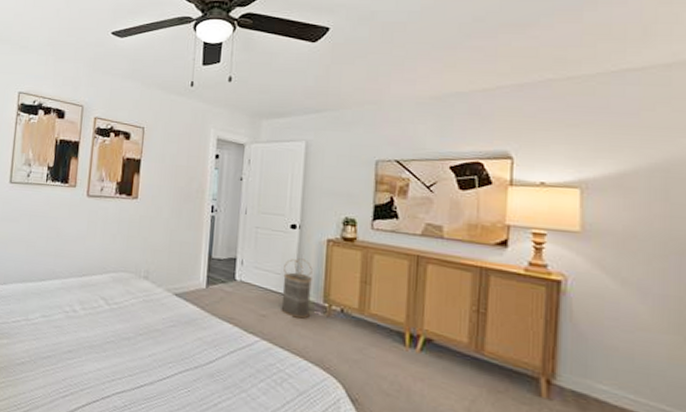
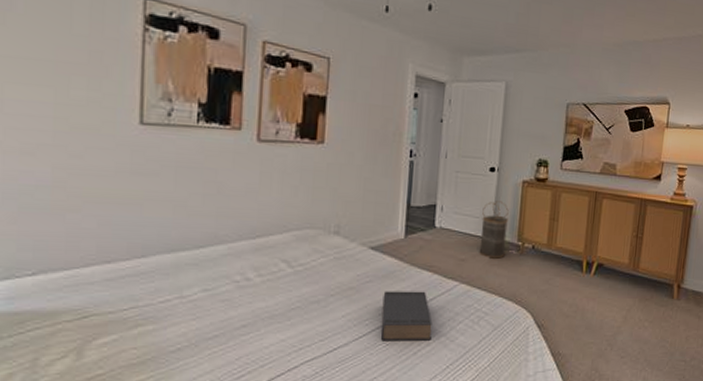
book: none [182,337,233,395] -> present [380,291,432,341]

